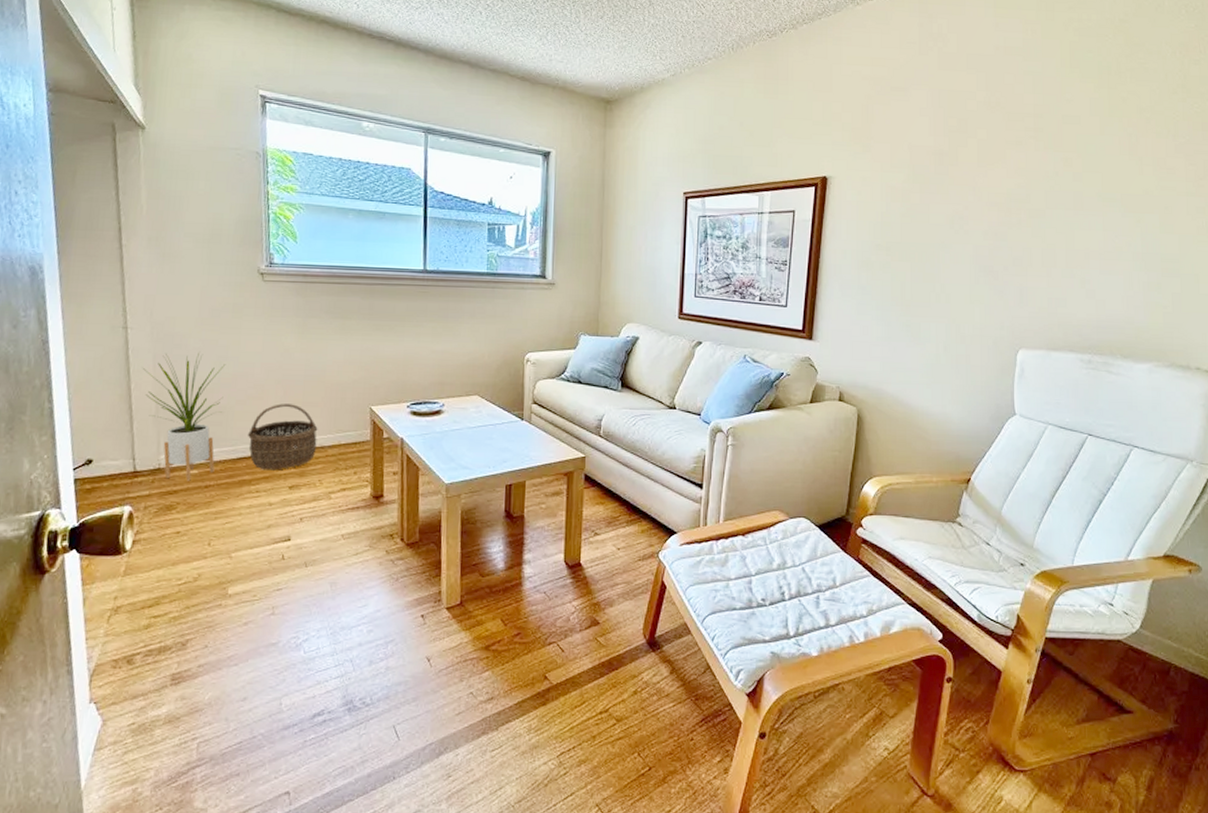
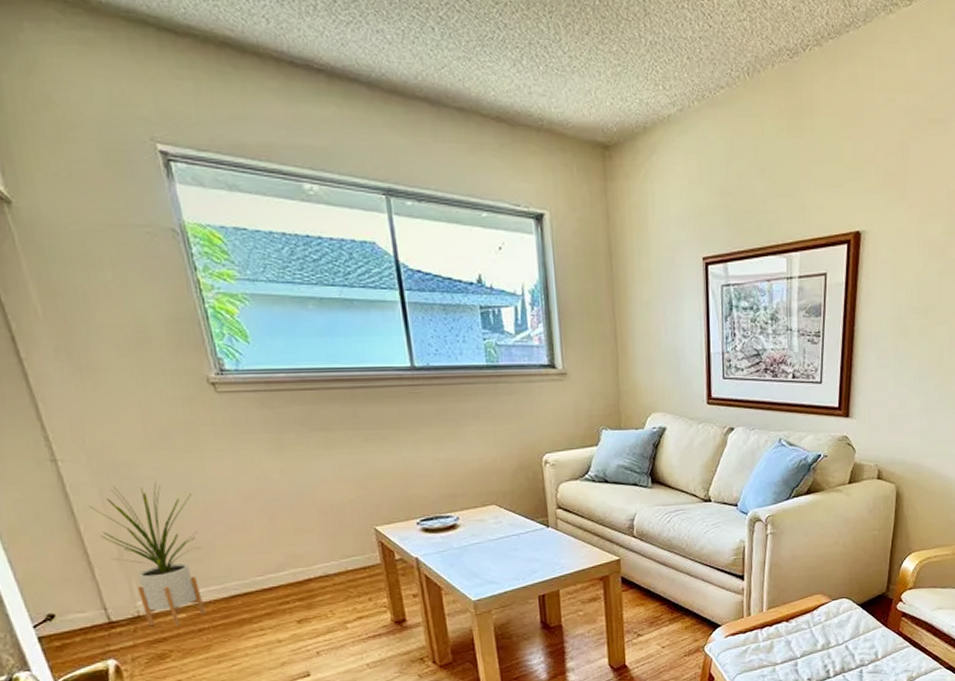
wicker basket: present [248,404,318,471] -> none [237,532,321,607]

